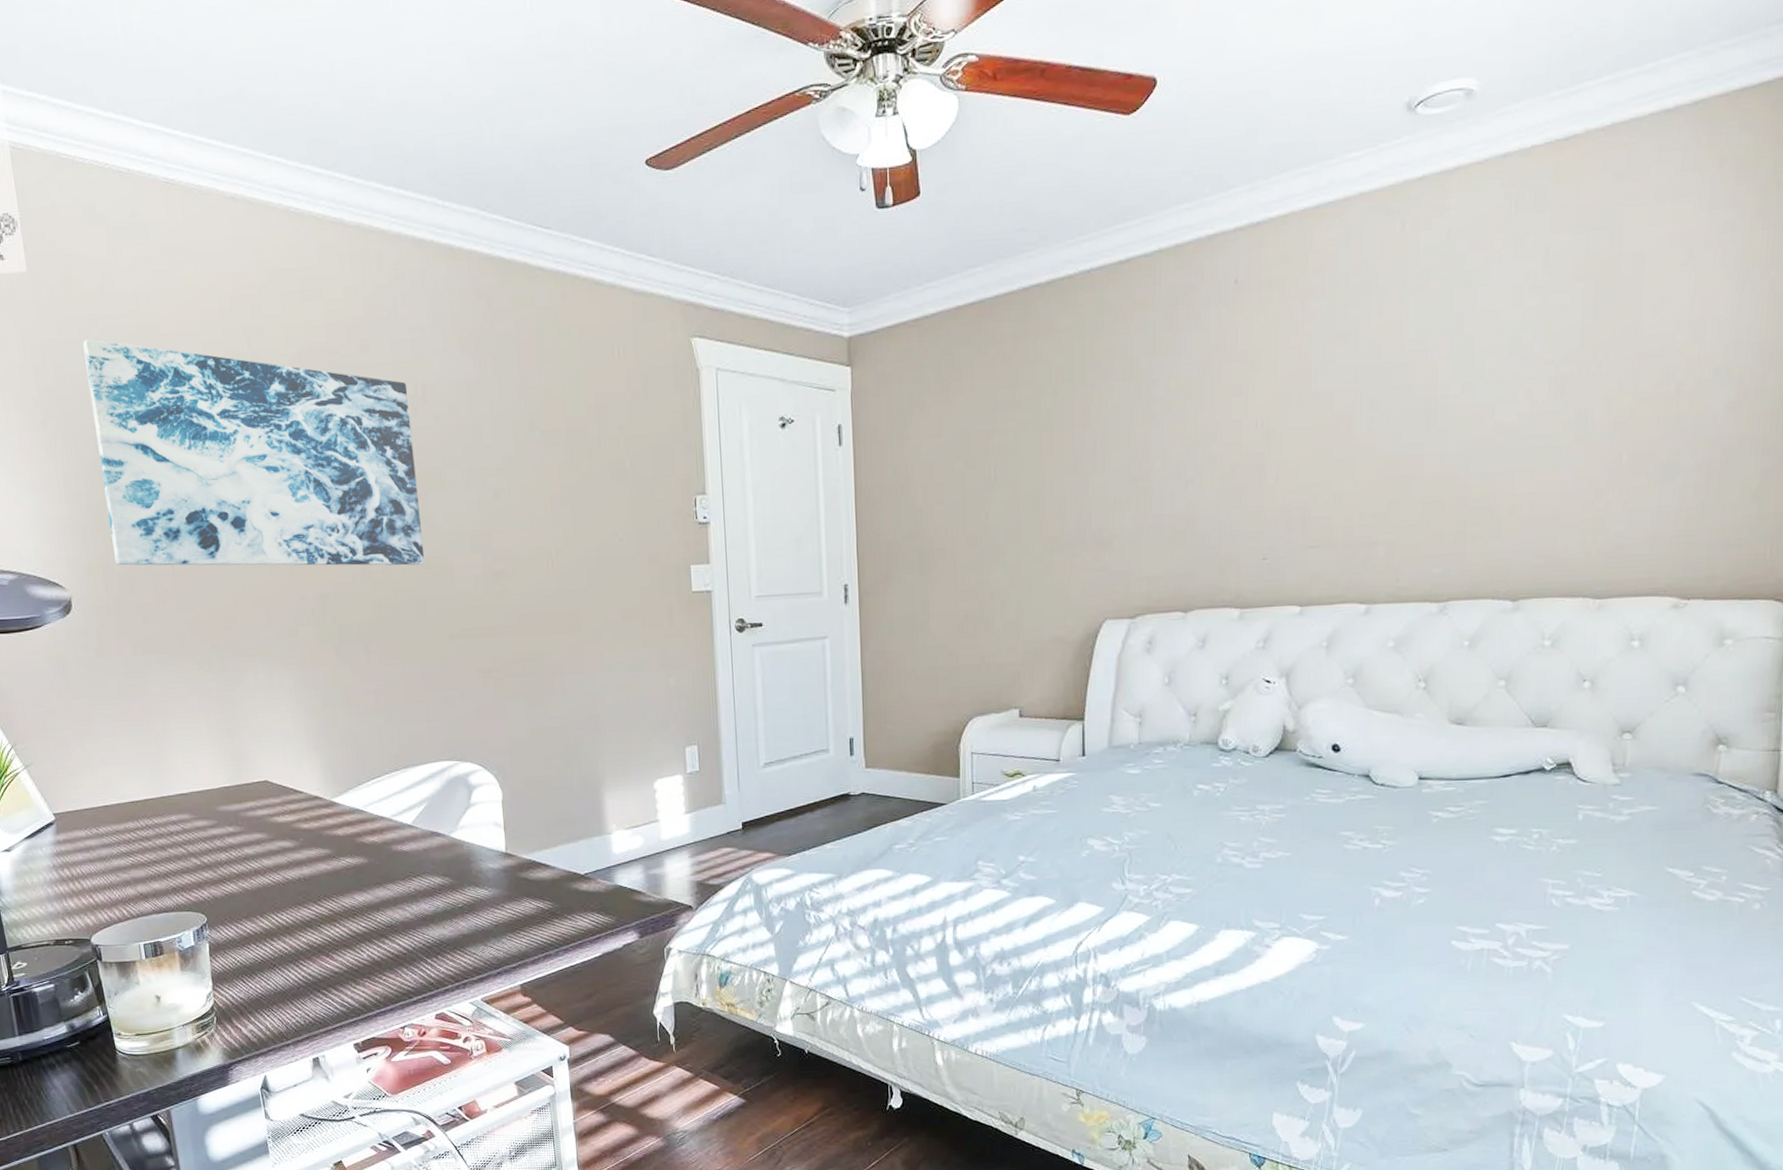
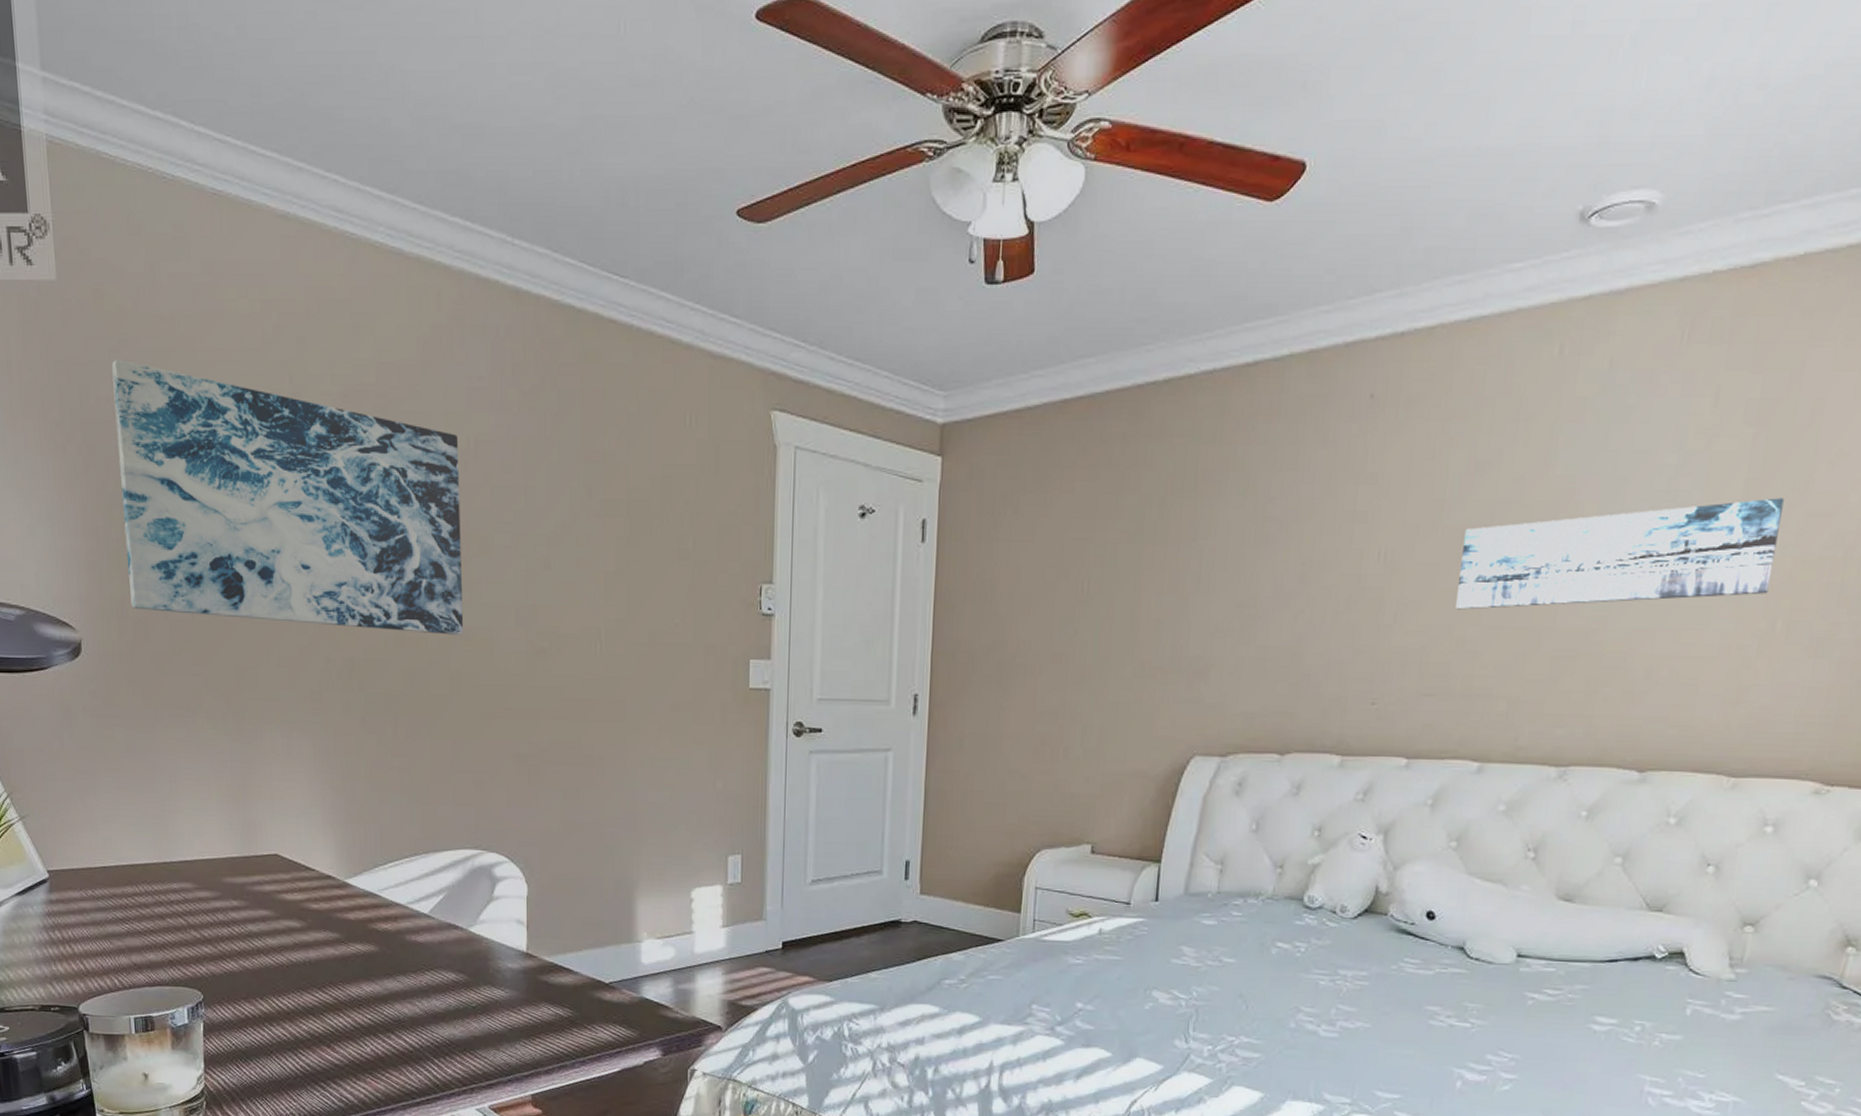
wall art: none [1331,343,1617,468] -> present [1456,497,1784,610]

